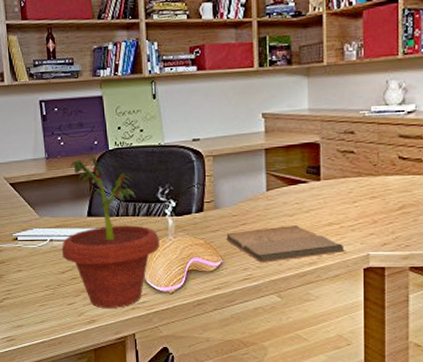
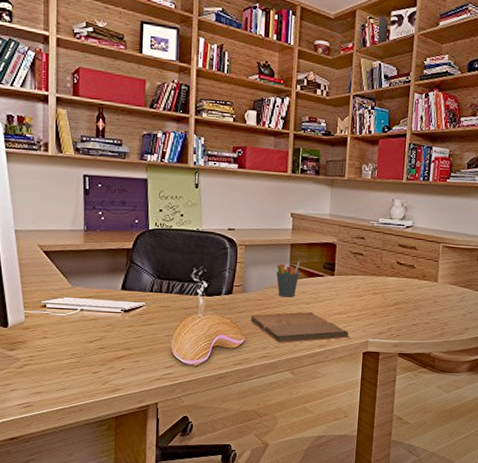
potted plant: present [61,151,160,308] -> none [91,227,189,378]
pen holder: none [251,167,279,210] -> present [276,261,301,298]

